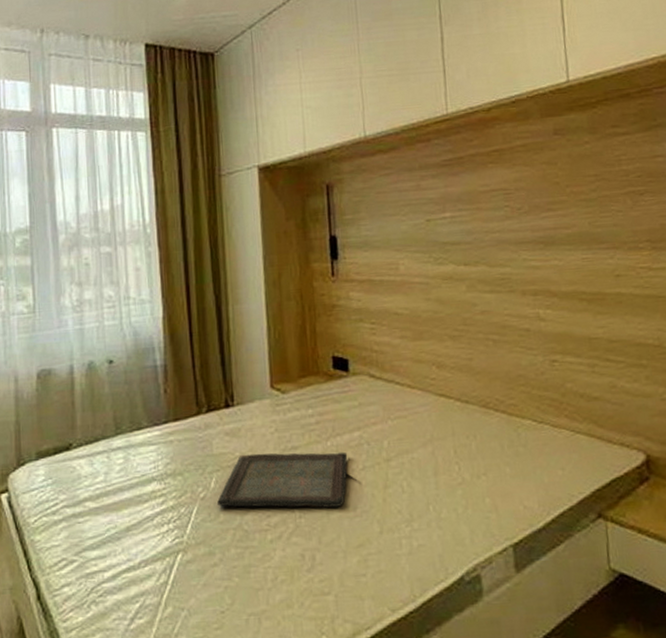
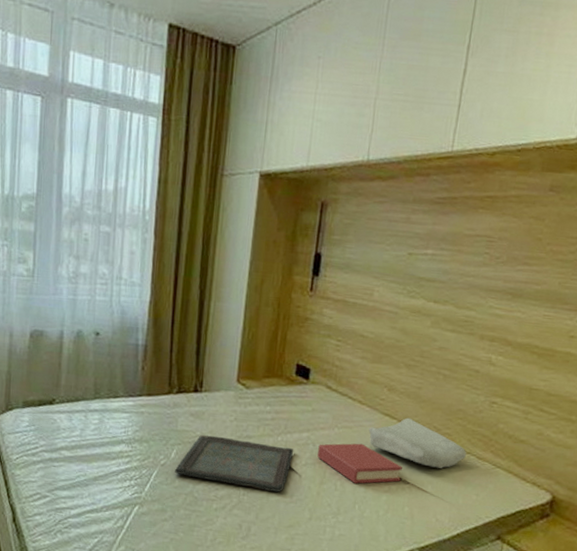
hardback book: none [374,432,473,481] -> present [317,443,402,484]
soap bar: none [425,394,539,446] -> present [368,417,467,468]

